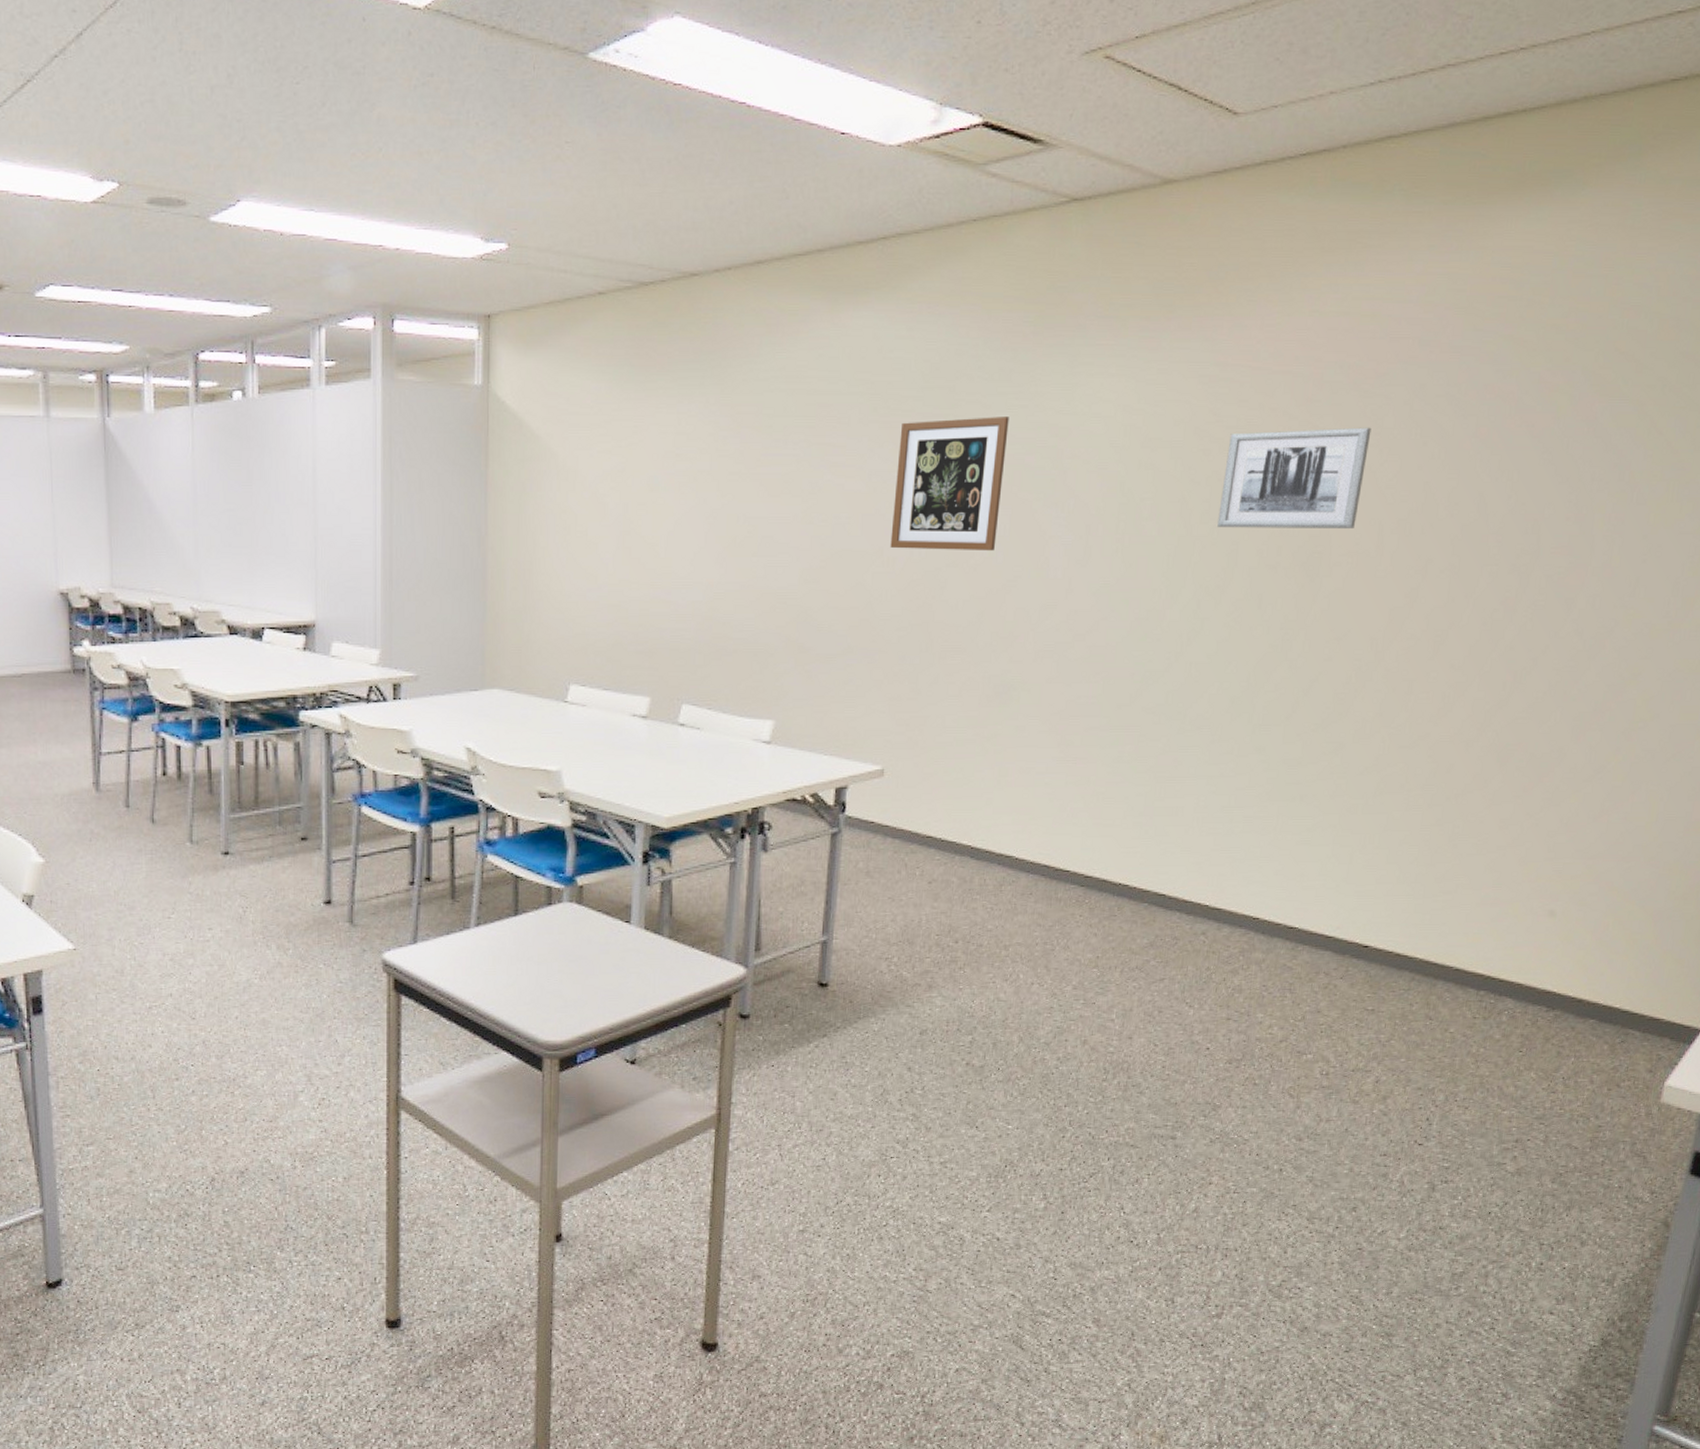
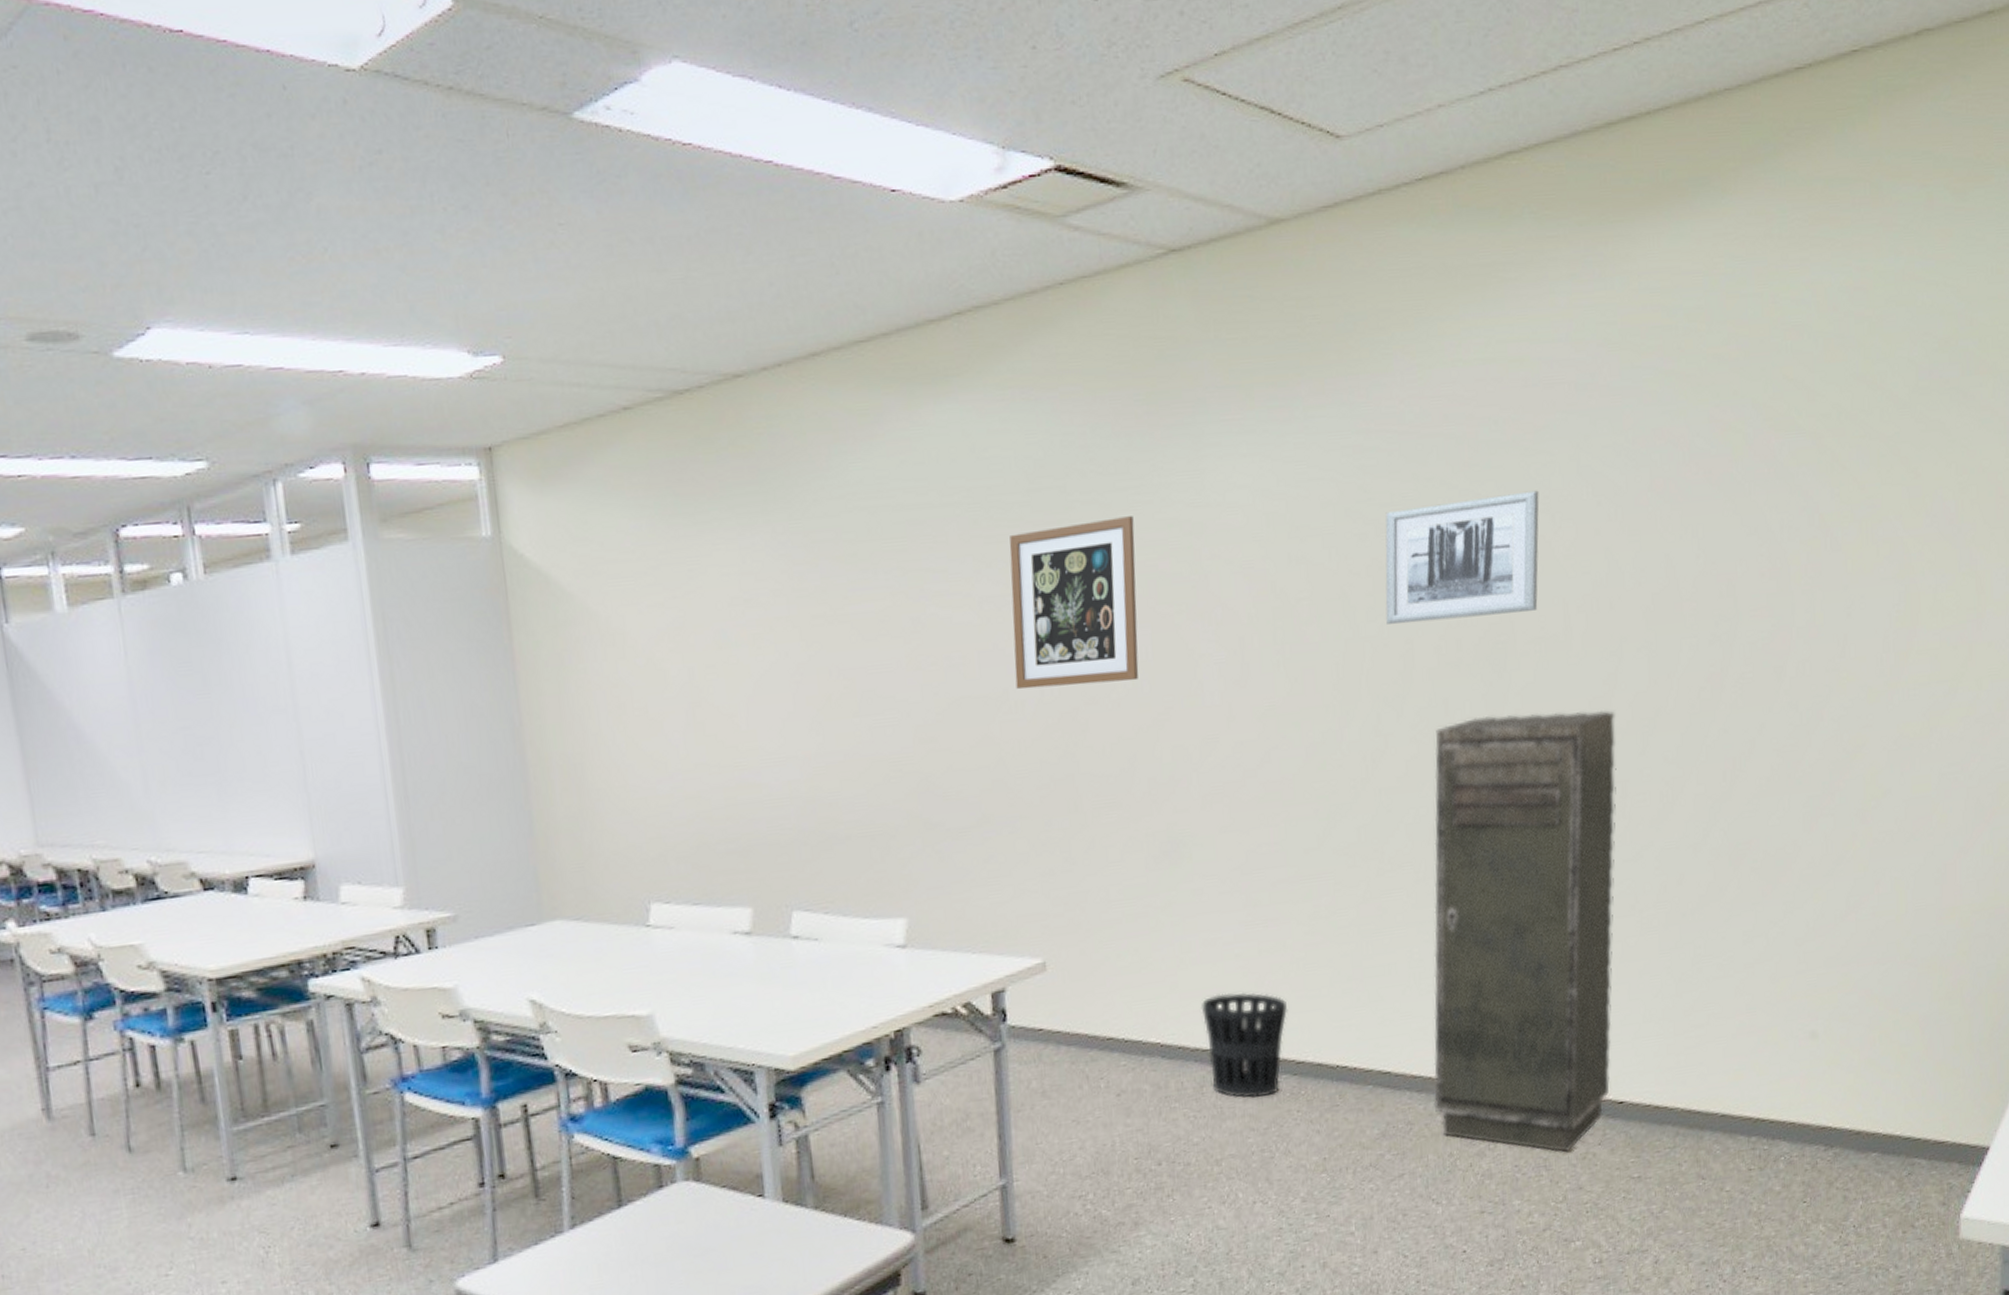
wastebasket: none [1009,813,1084,901] -> present [1201,992,1288,1099]
storage cabinet: none [1199,613,1412,981] -> present [1433,710,1617,1153]

